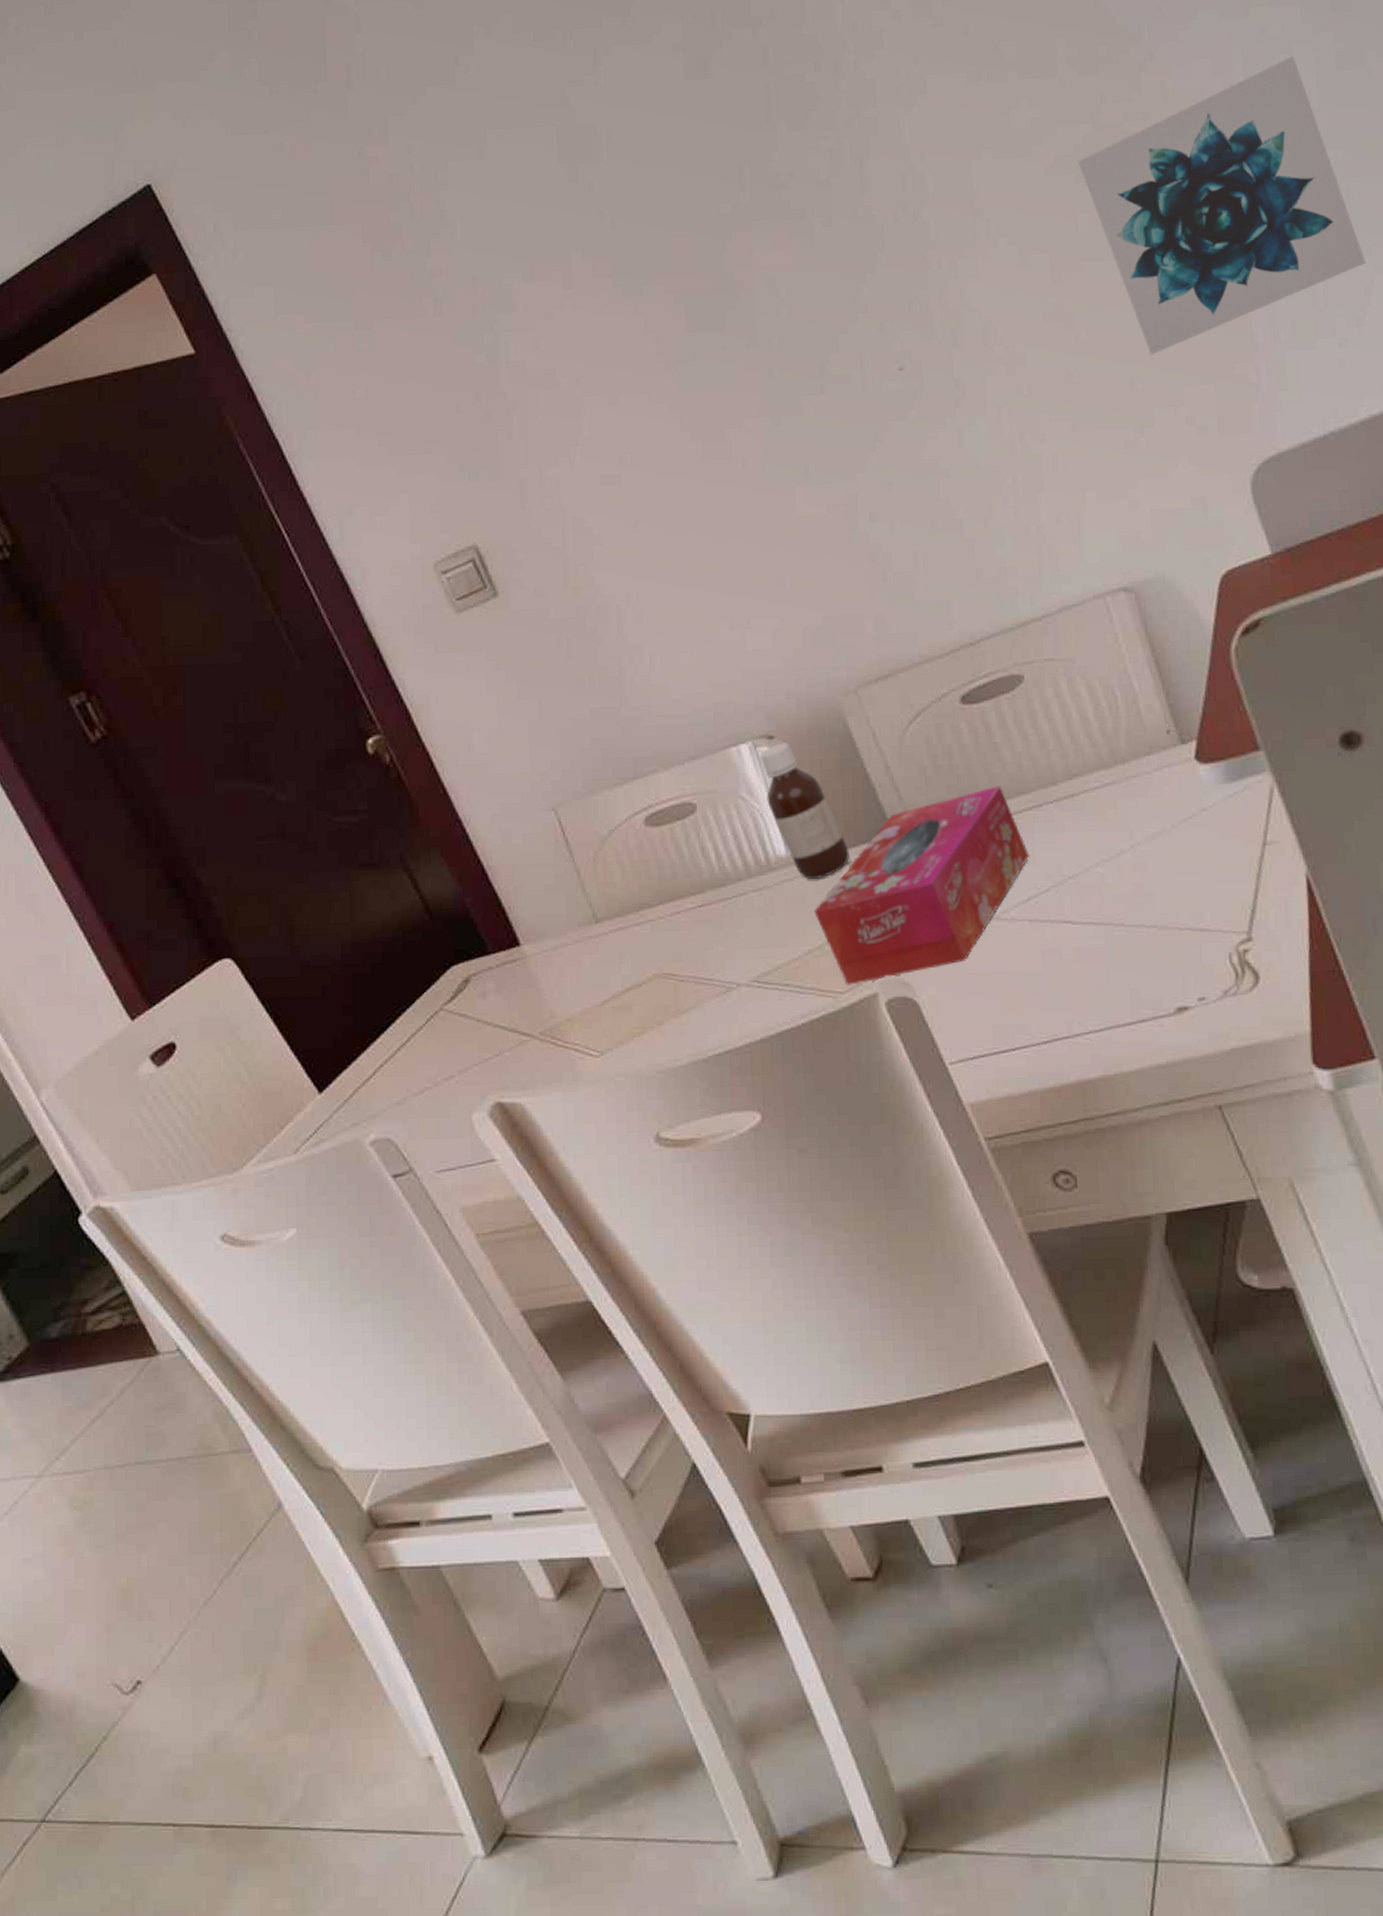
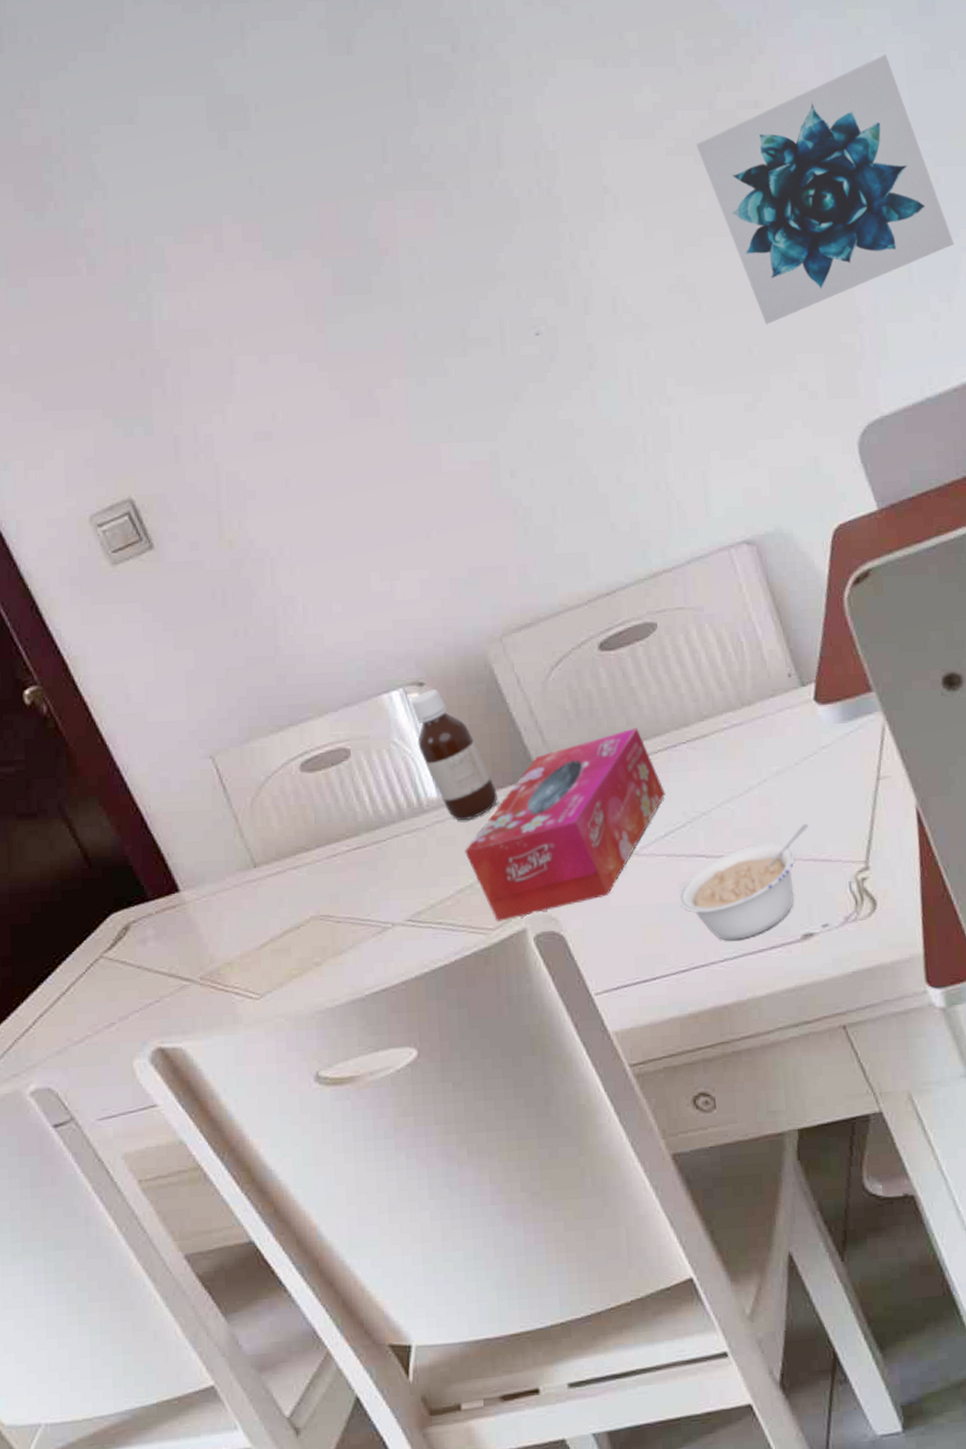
legume: none [1041,891,1186,1012] -> present [678,824,809,941]

